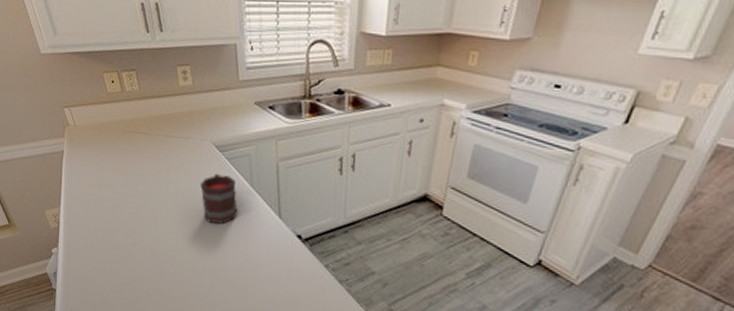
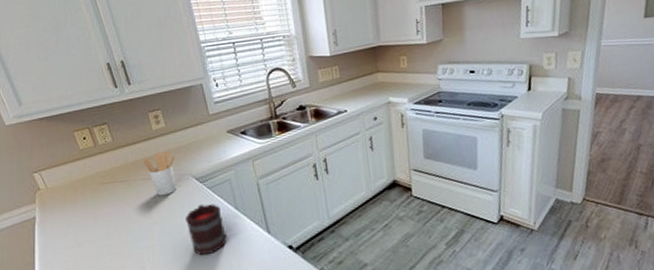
utensil holder: none [166,110,198,157] -> present [143,150,177,196]

